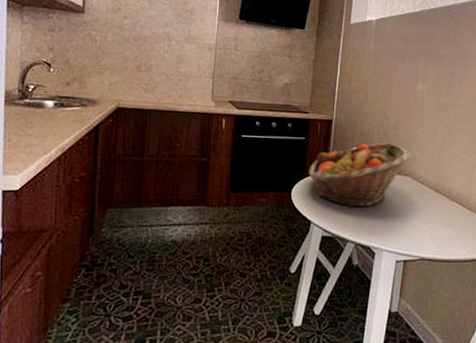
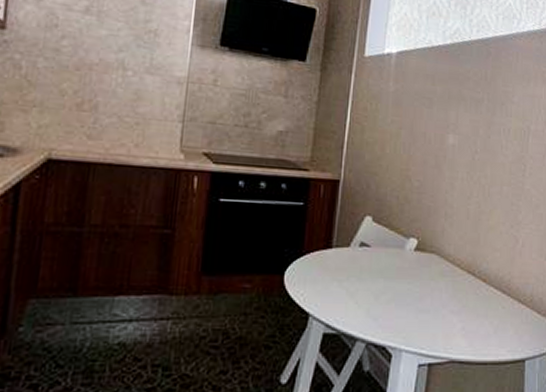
fruit basket: present [308,143,411,207] -> none [307,210,439,295]

